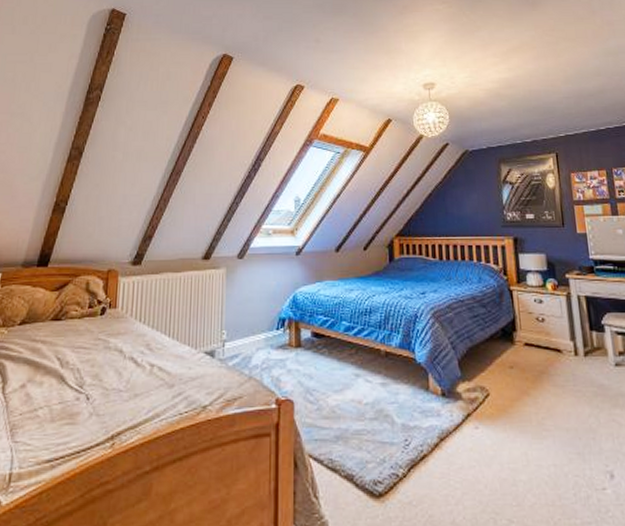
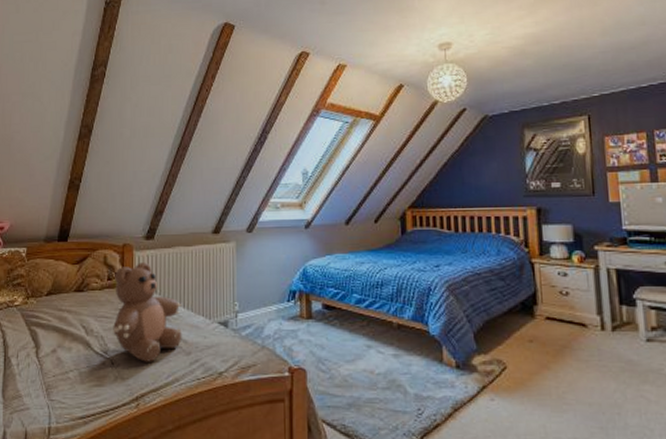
teddy bear: none [91,289,167,397] -> present [113,262,182,362]

